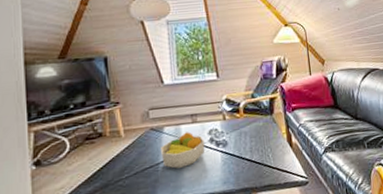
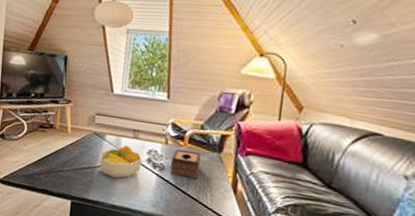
tissue box: none [231,119,259,148] -> present [169,149,201,179]

